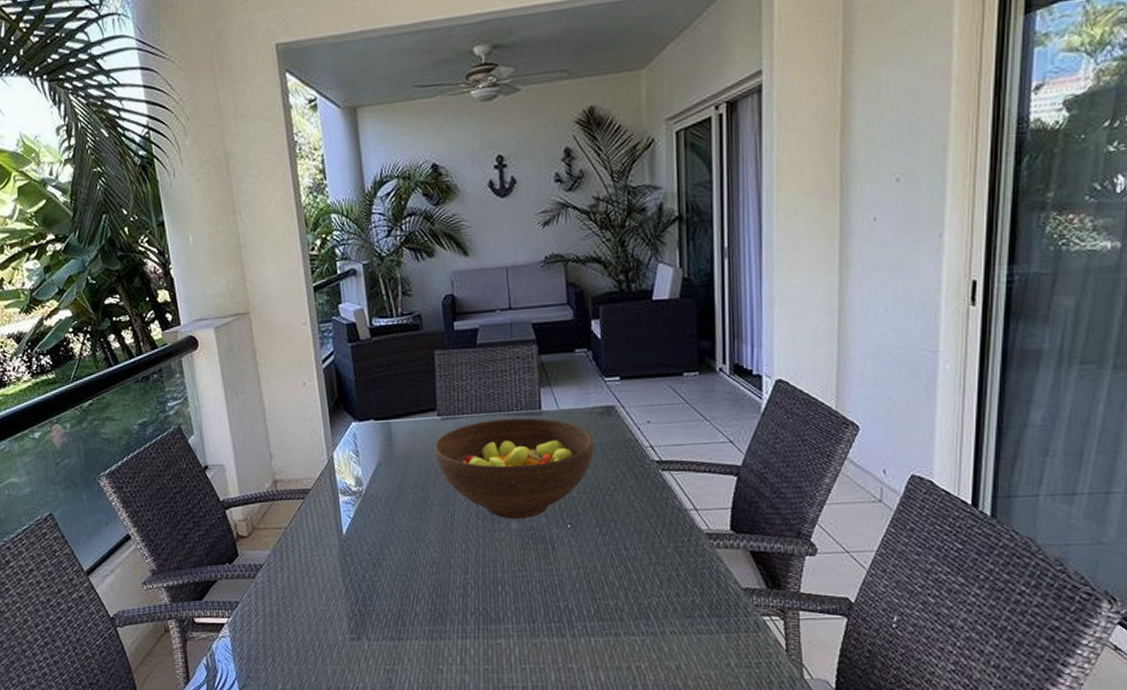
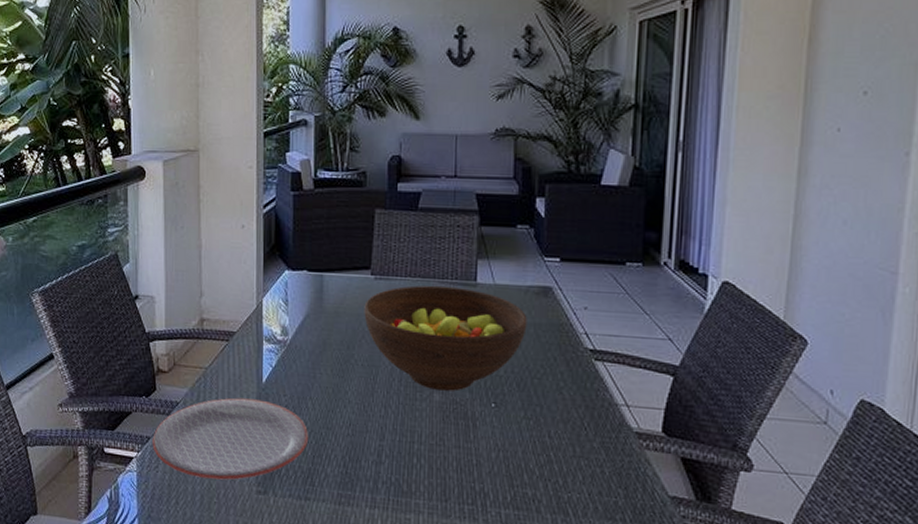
plate: none [241,551,395,633] -> present [152,397,309,480]

